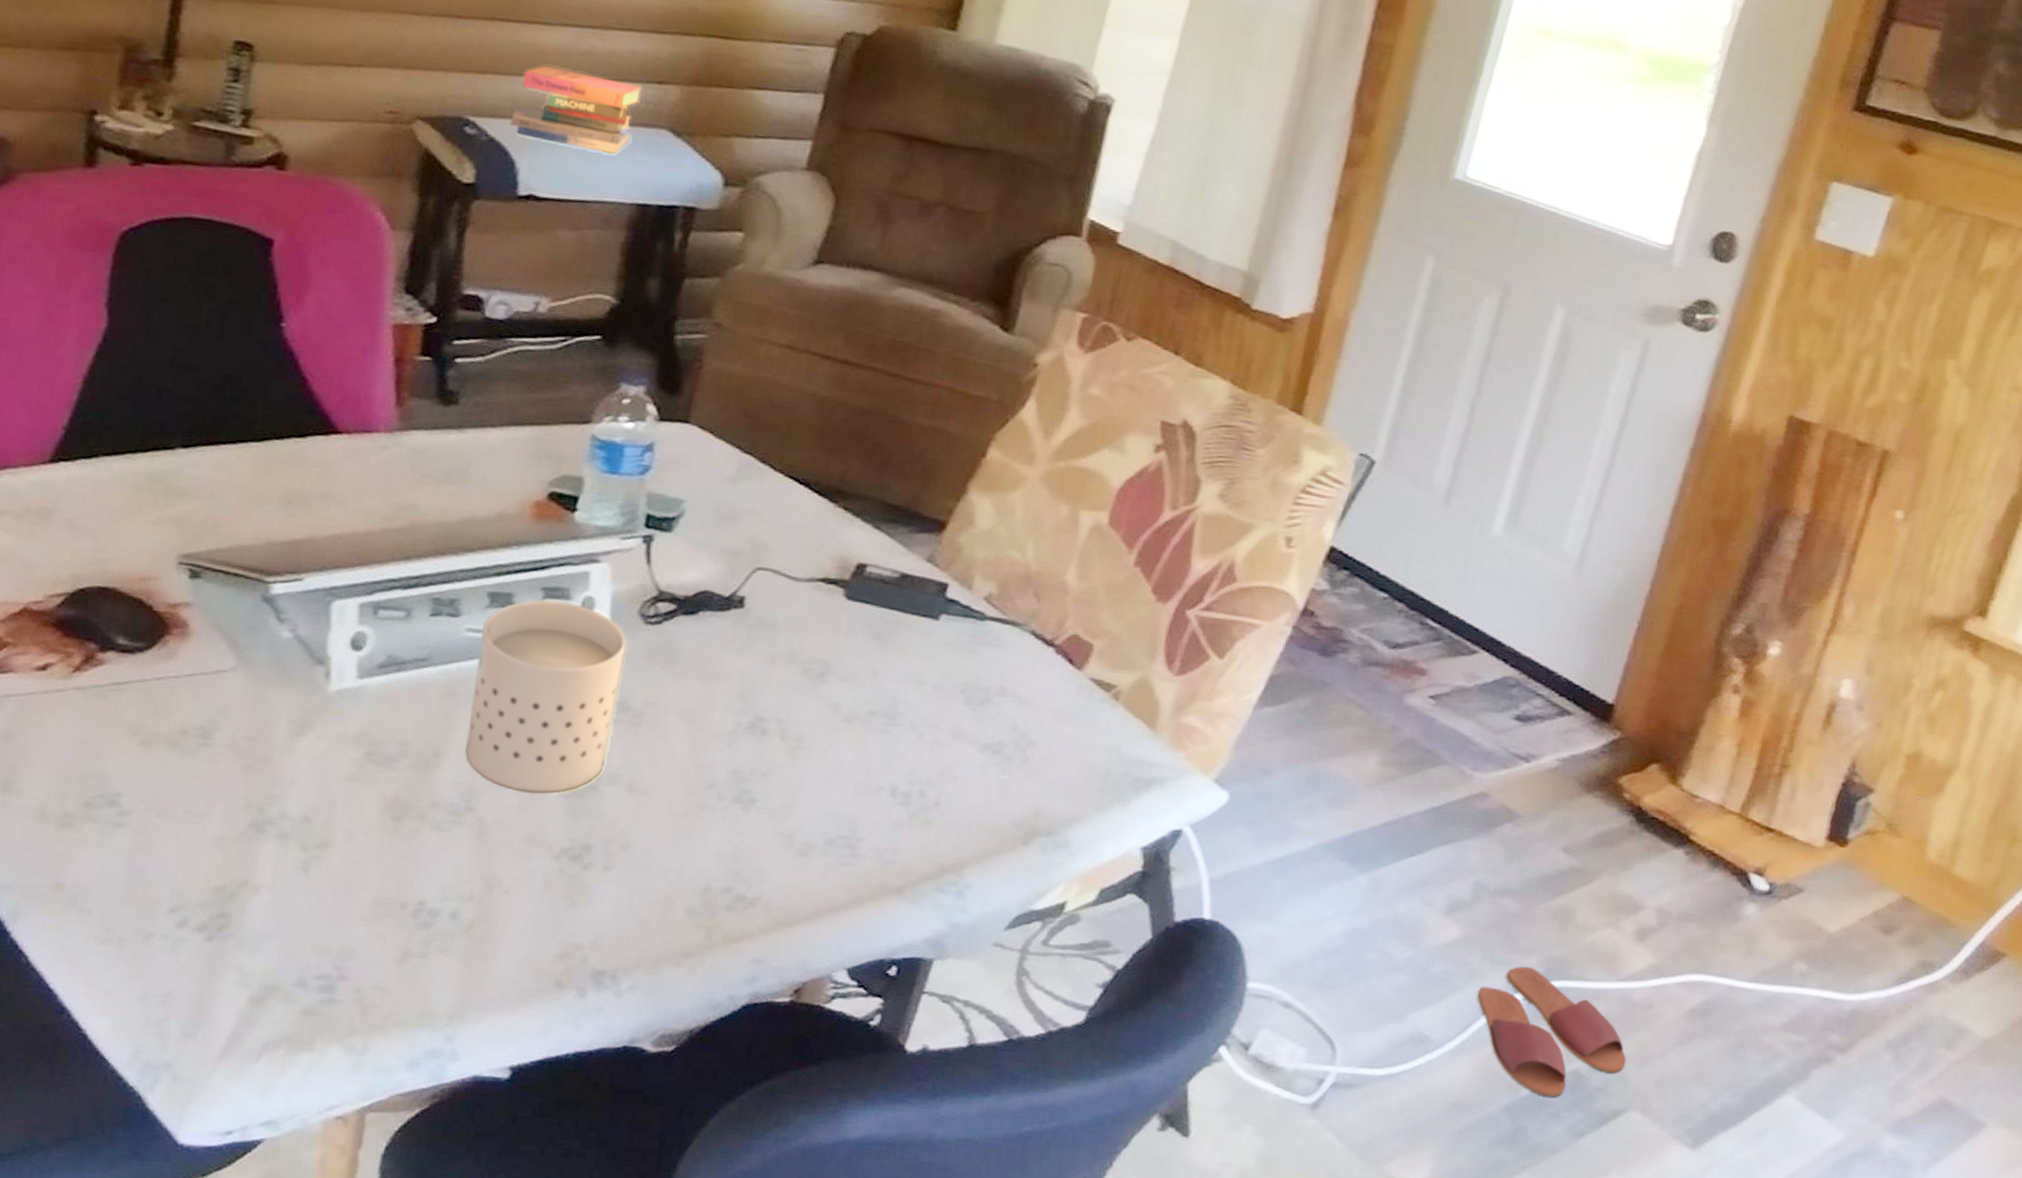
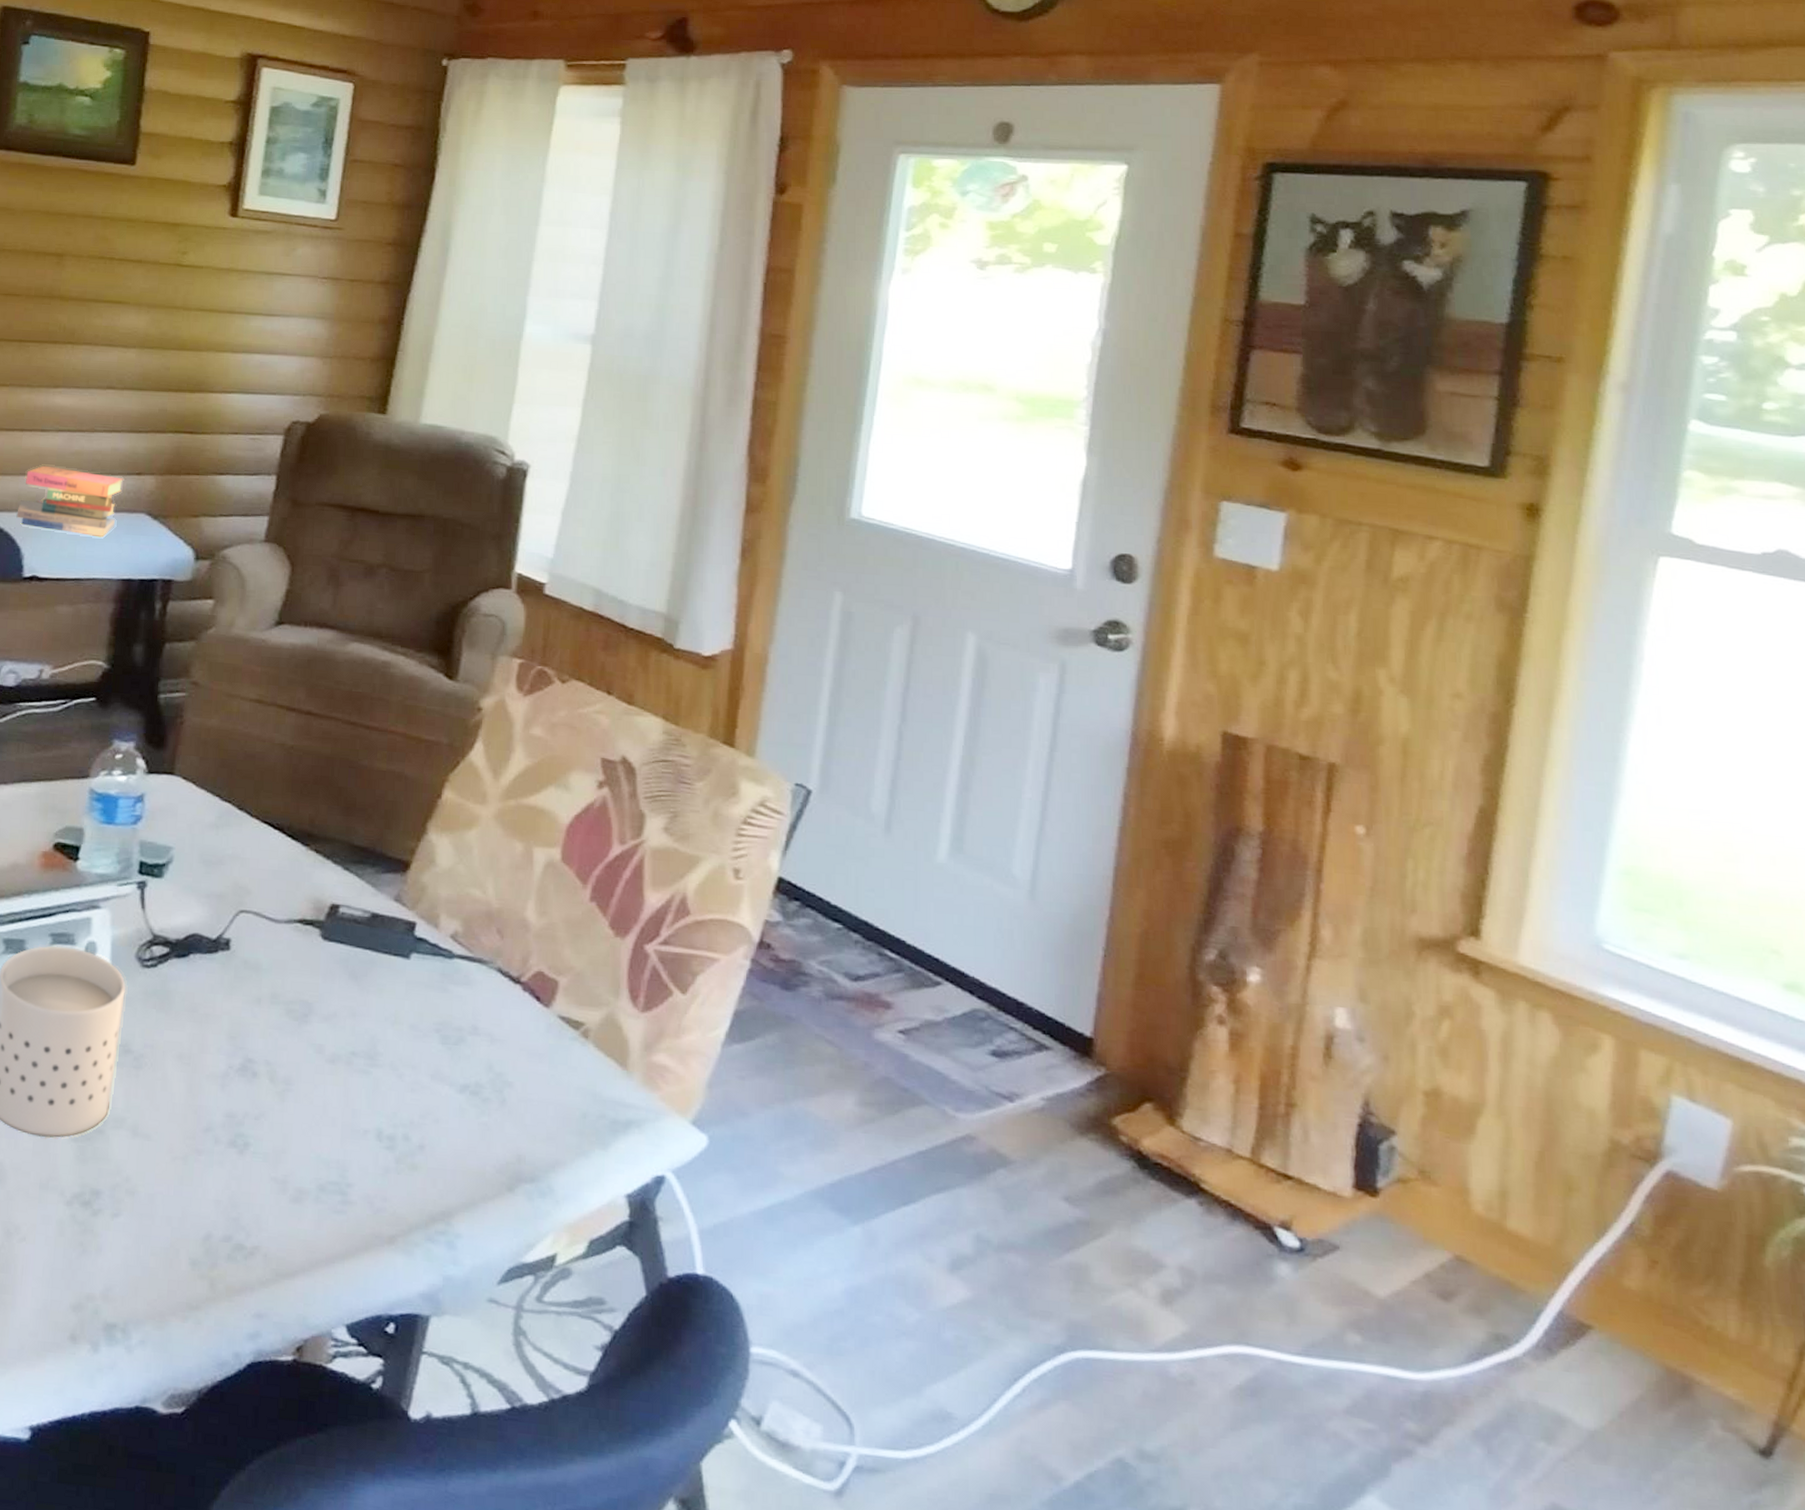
slippers: present [1477,966,1627,1097] -> none [997,1332,1176,1491]

